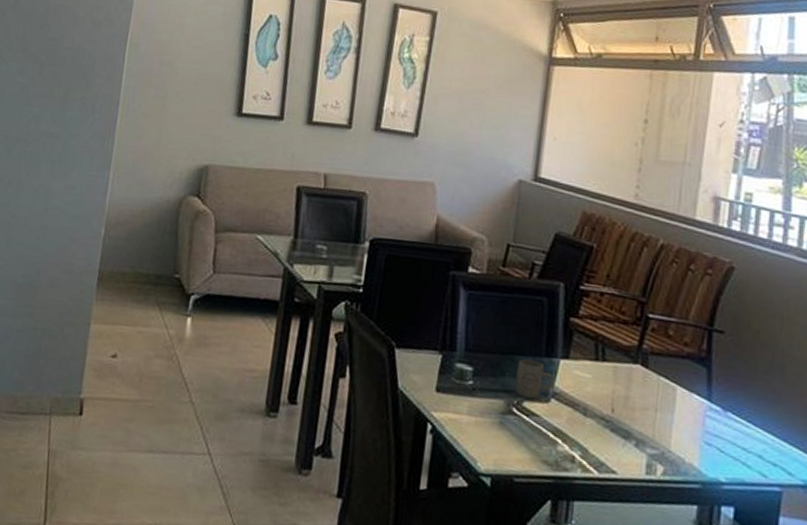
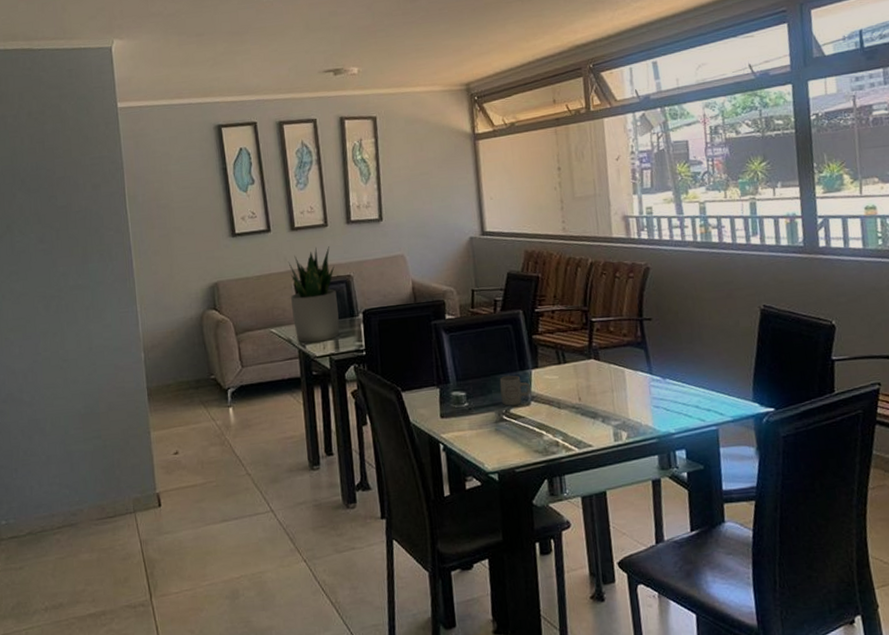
planter: none [285,150,349,265] -> present [288,246,340,343]

